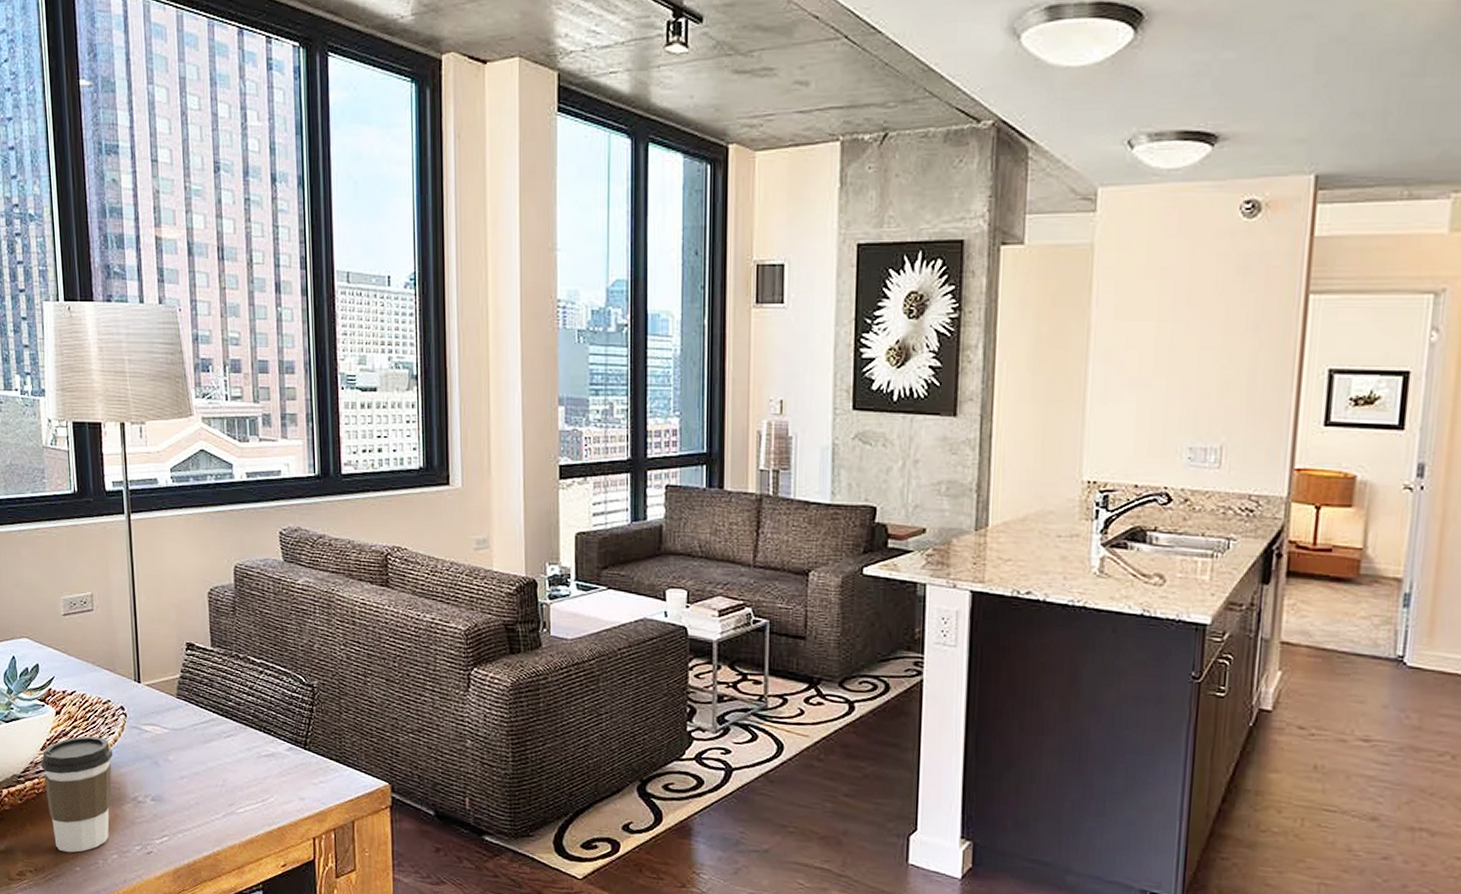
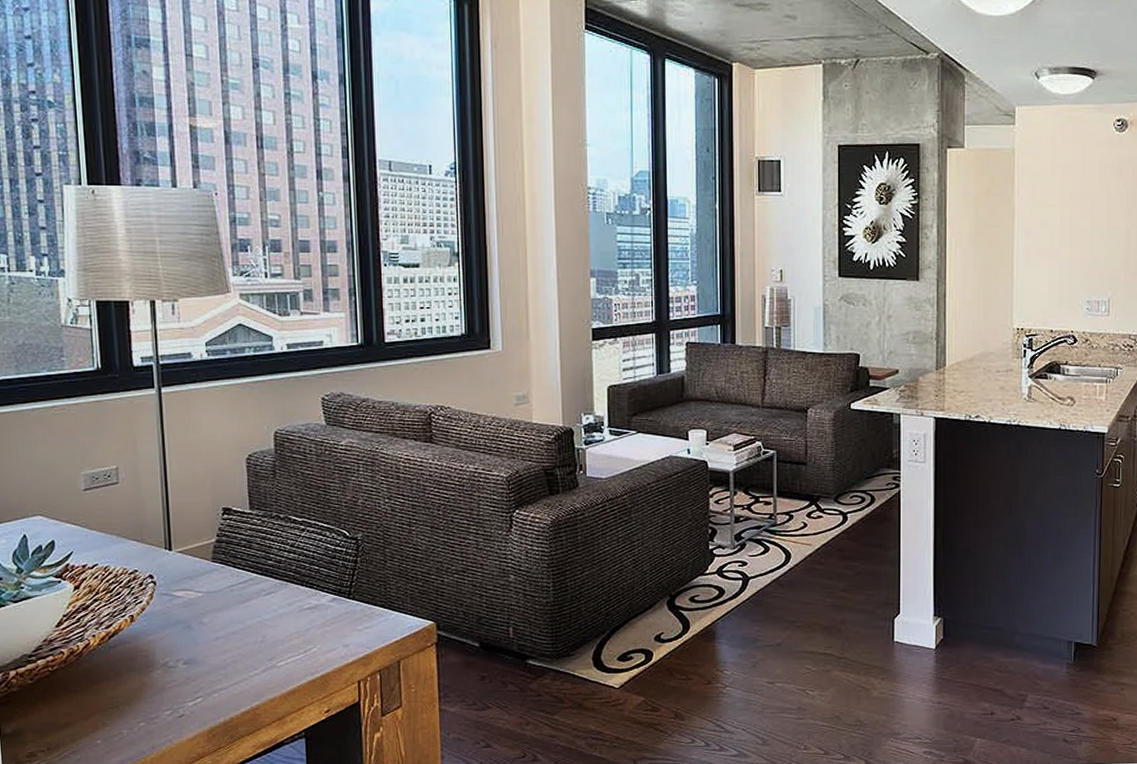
coffee cup: present [41,736,113,853] -> none [56,608,140,727]

